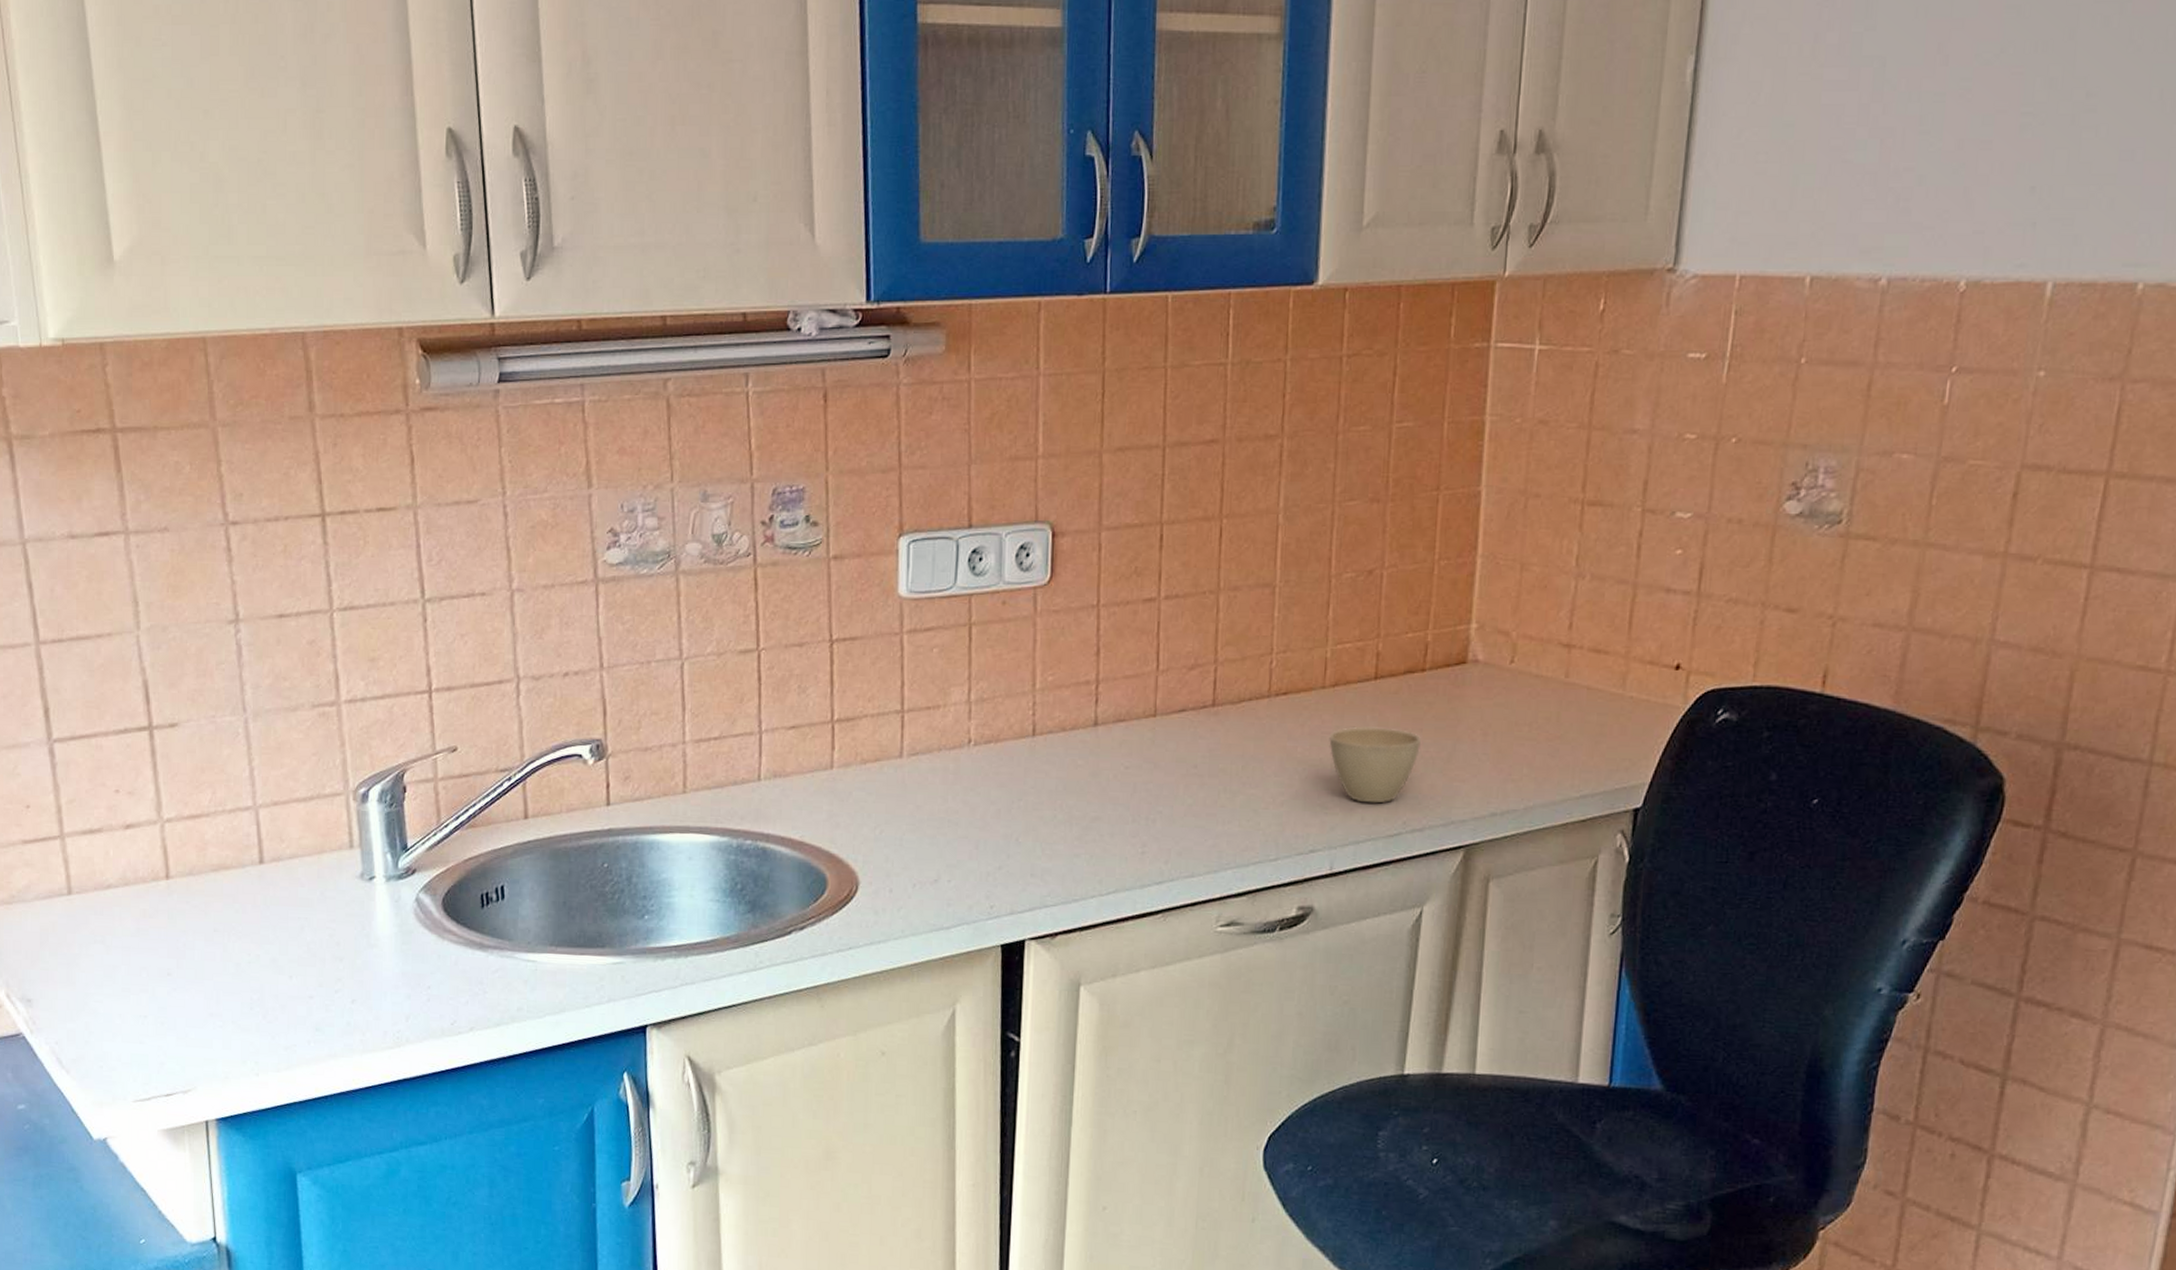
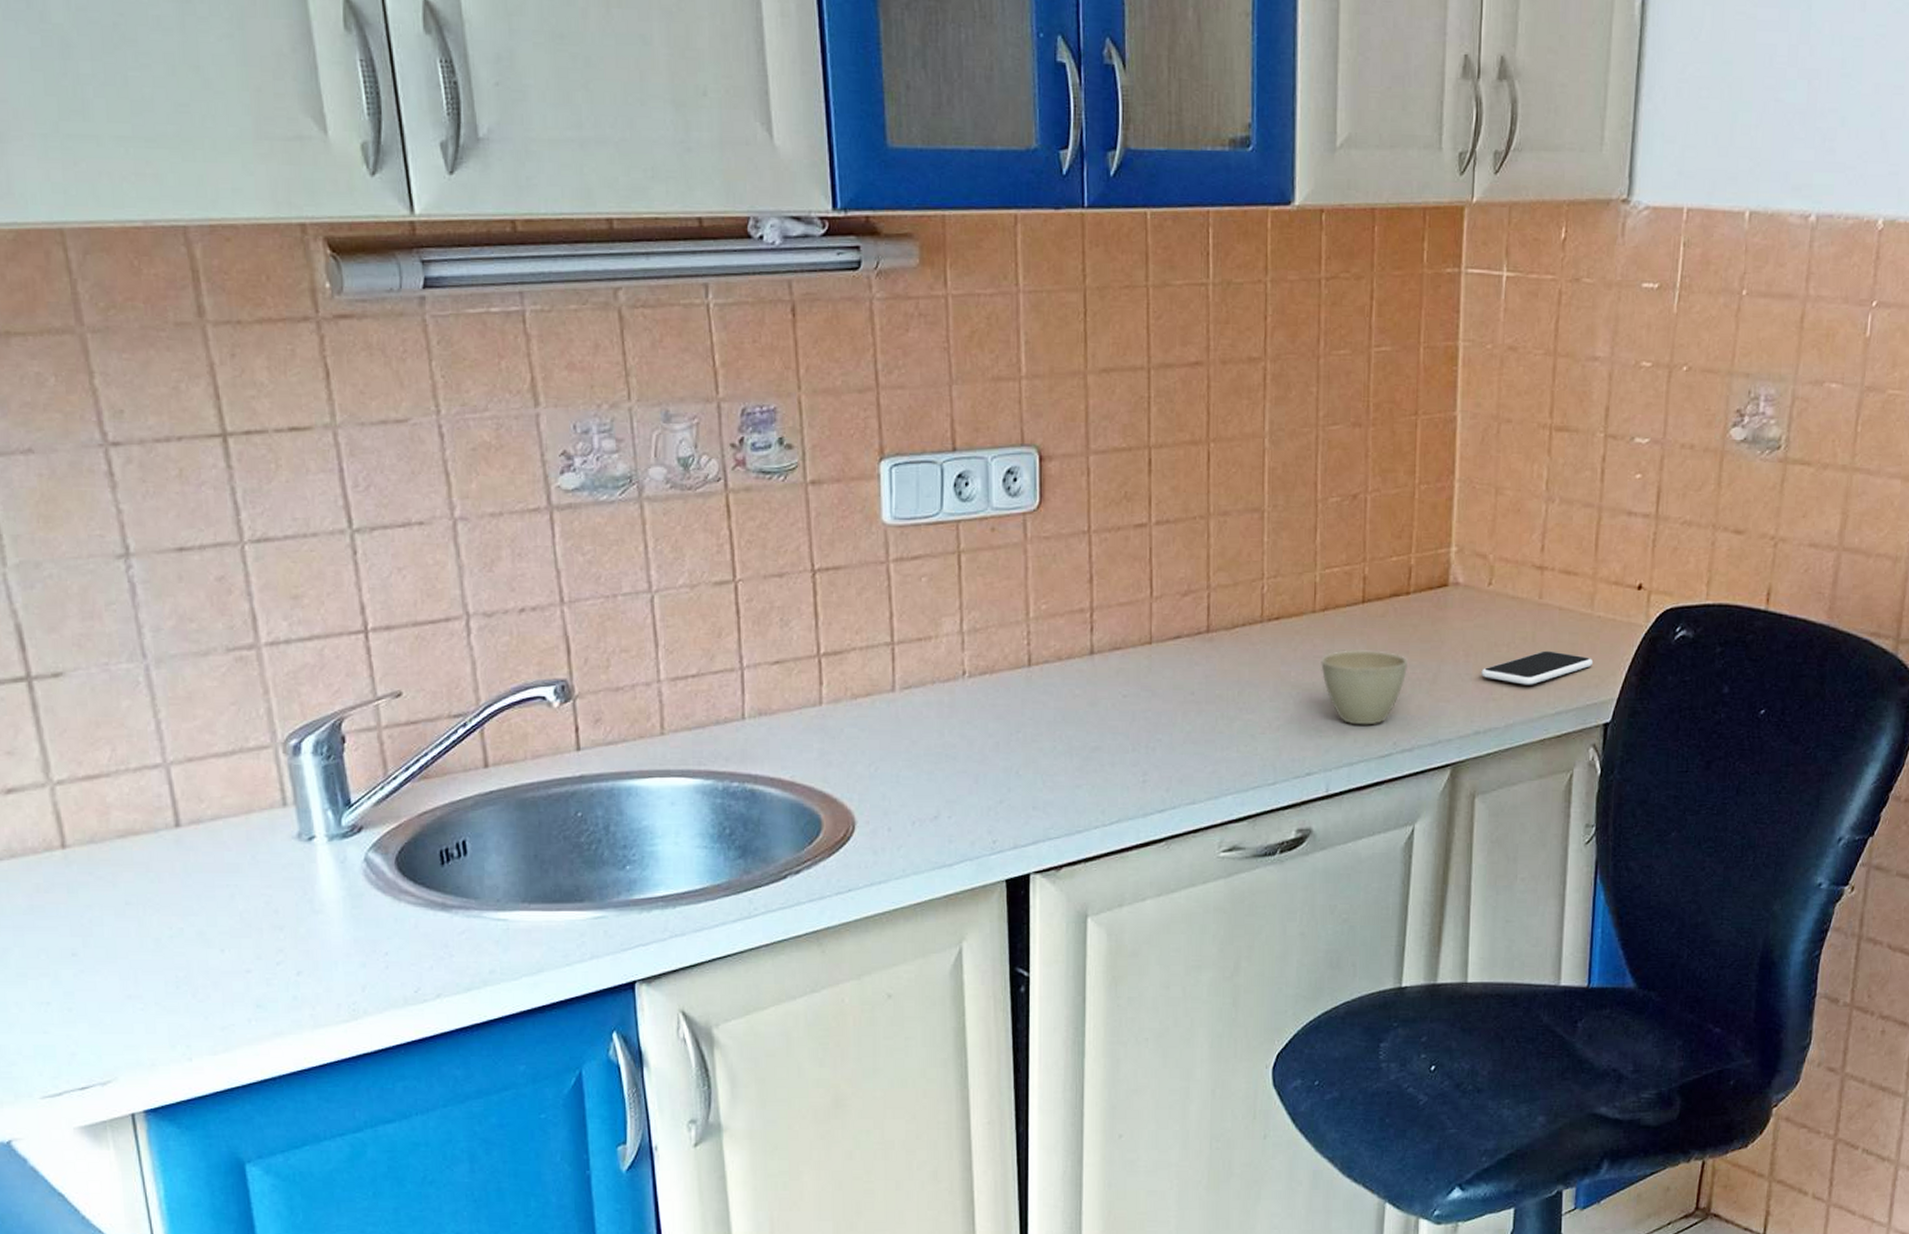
smartphone: none [1500,731,1624,767] -> present [1481,650,1594,685]

